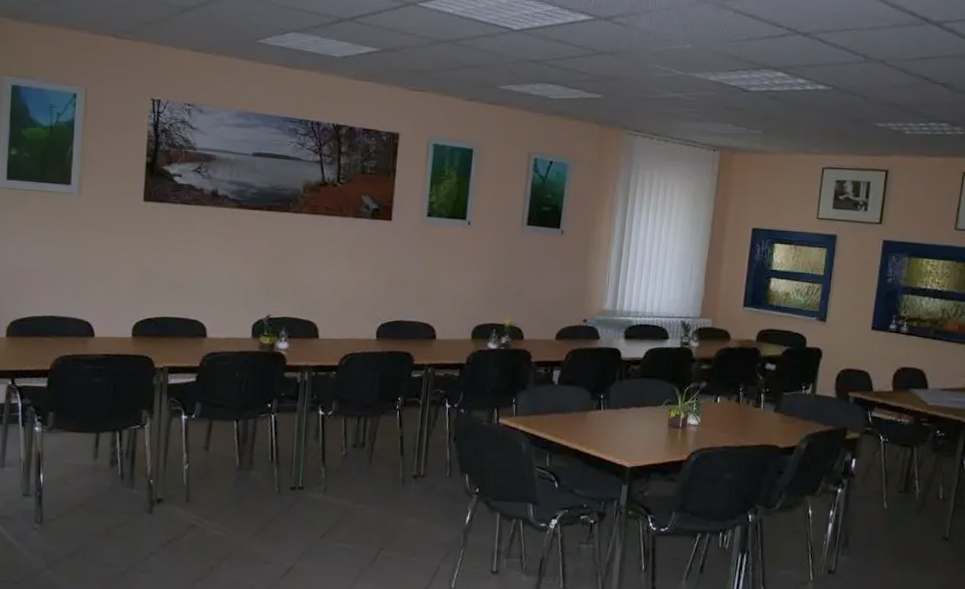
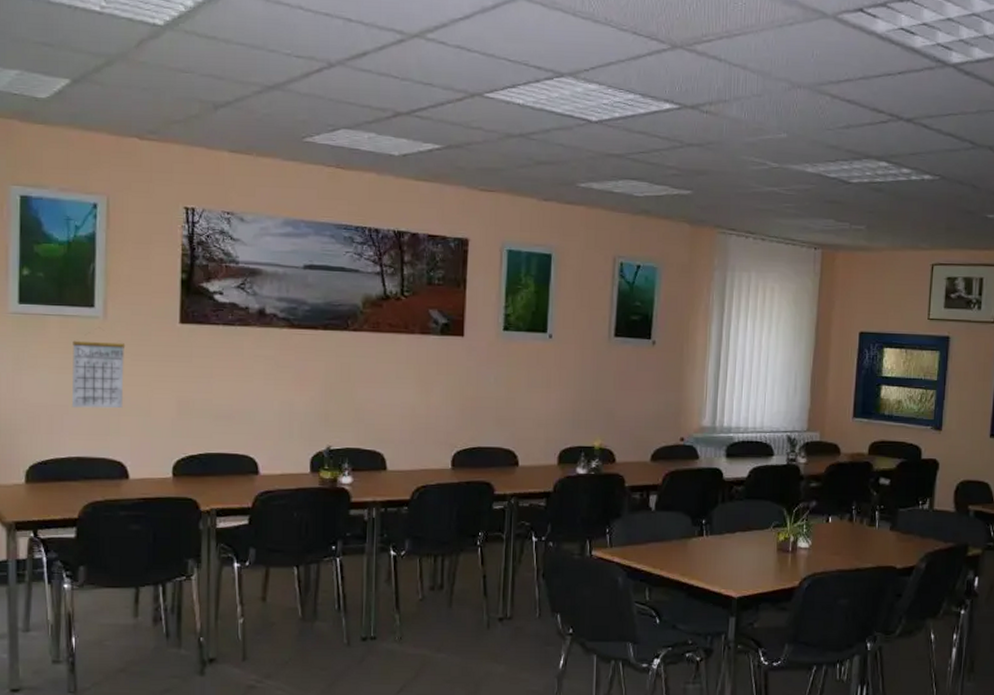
calendar: none [48,202,96,275] -> present [71,327,126,409]

